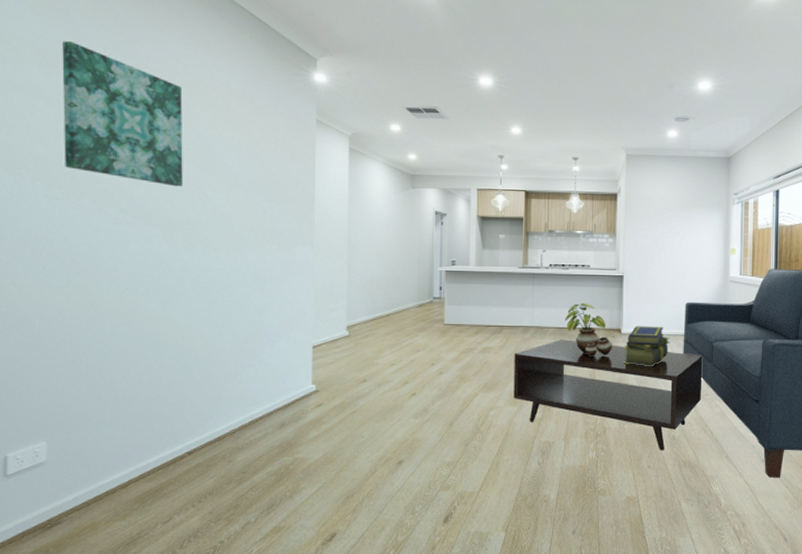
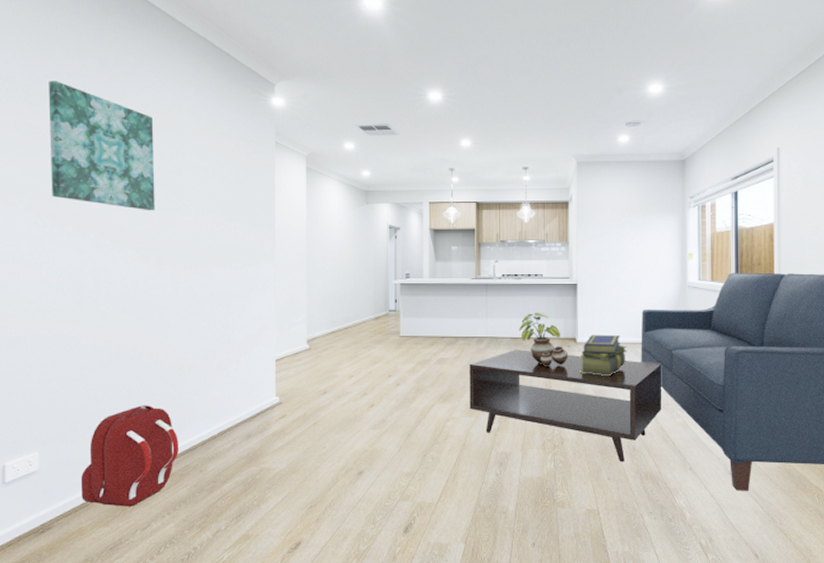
backpack: none [94,392,205,500] -> present [80,405,178,507]

